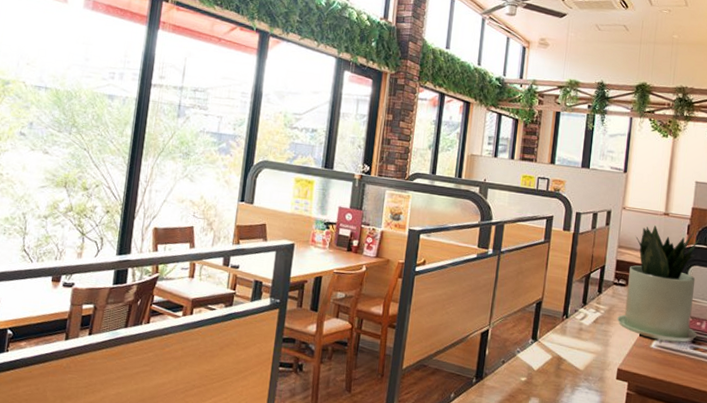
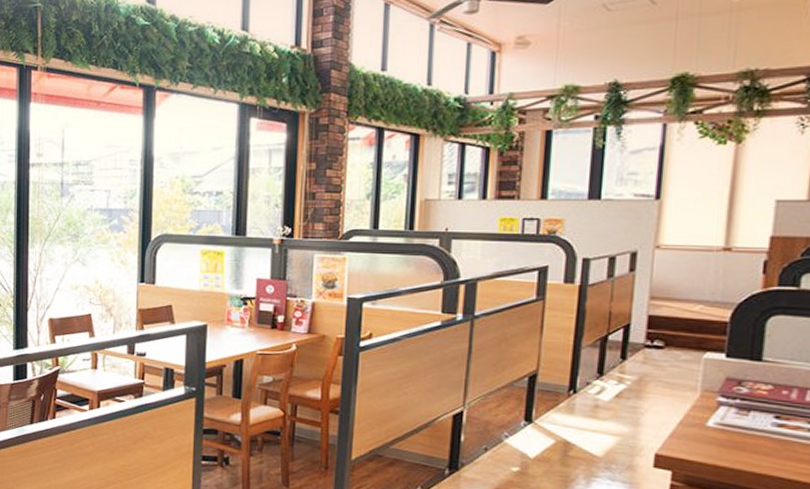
planter: present [617,225,700,342] -> none [651,266,785,418]

